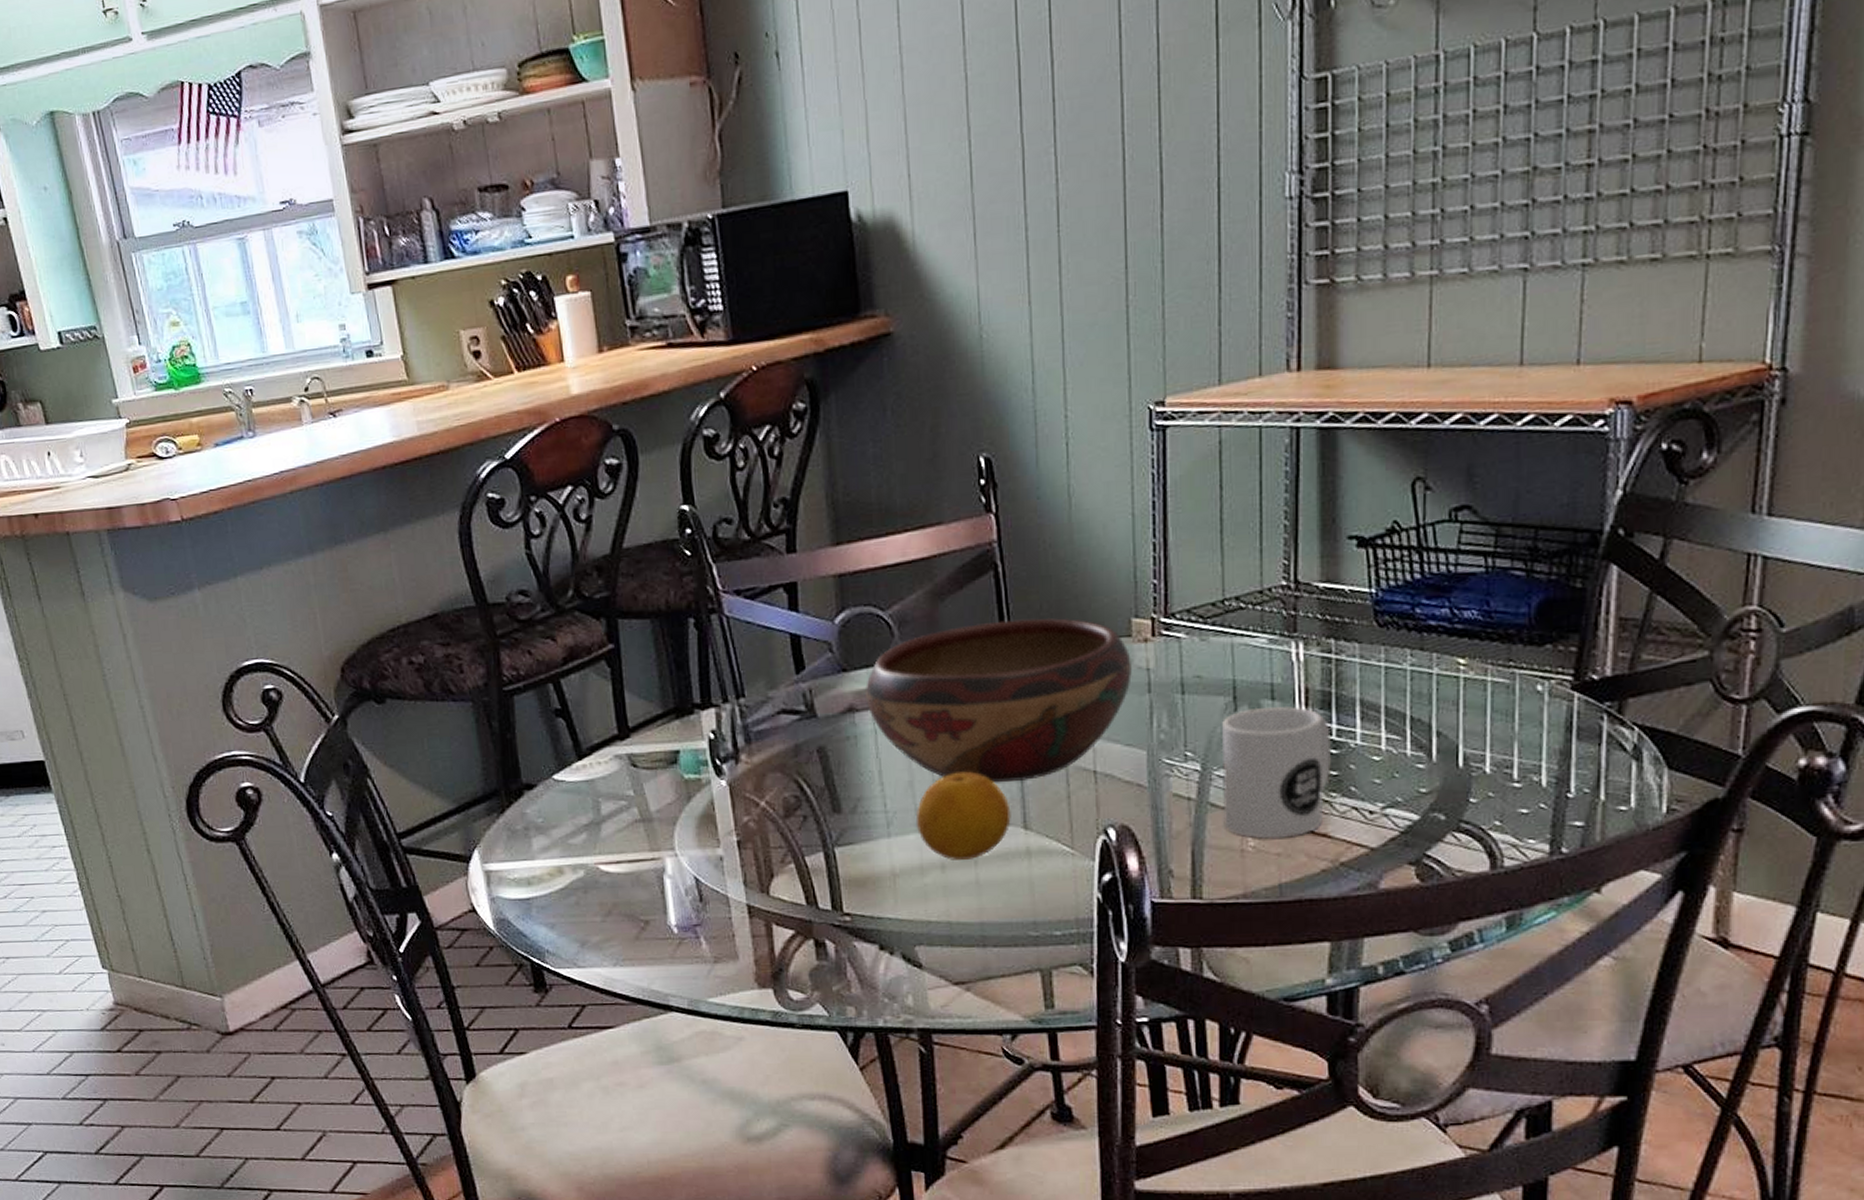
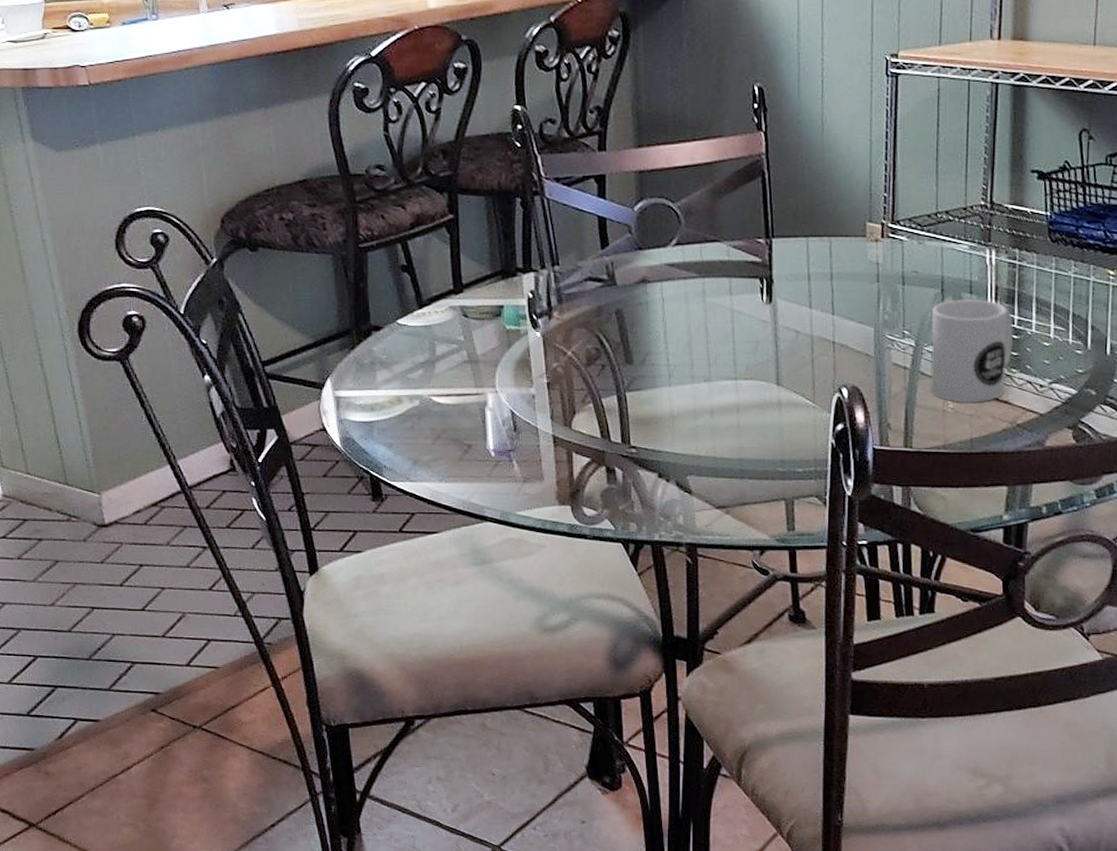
decorative bowl: present [864,618,1133,783] -> none [655,217,866,347]
fruit: present [915,771,1011,861] -> none [692,336,767,408]

